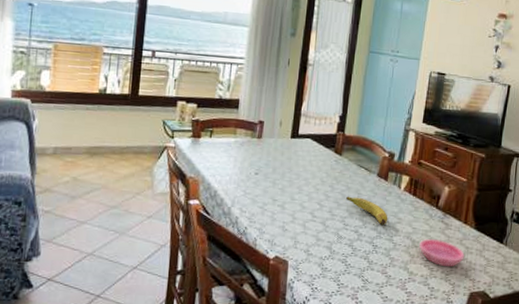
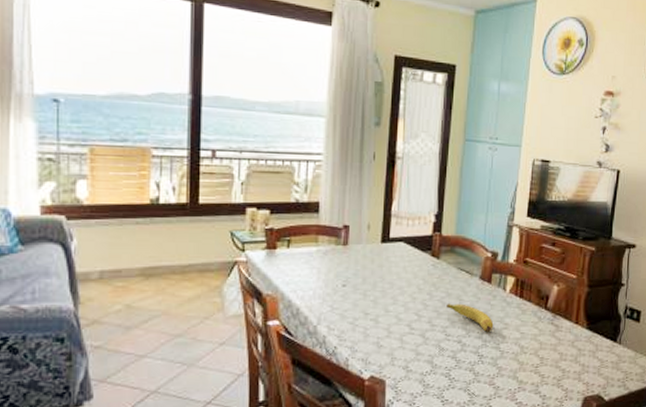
saucer: present [419,238,465,267] -> none [528,342,577,372]

